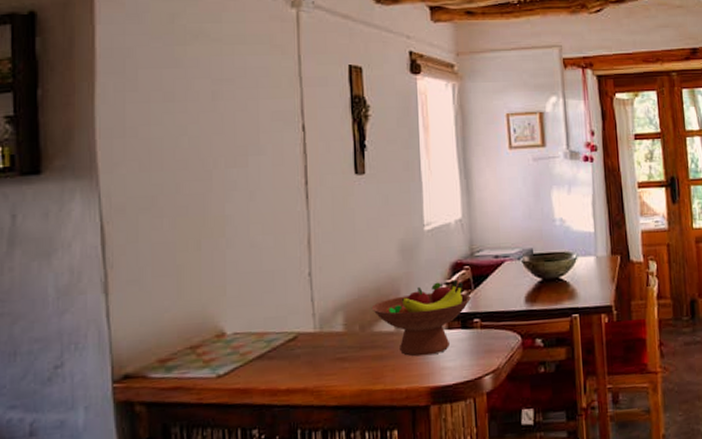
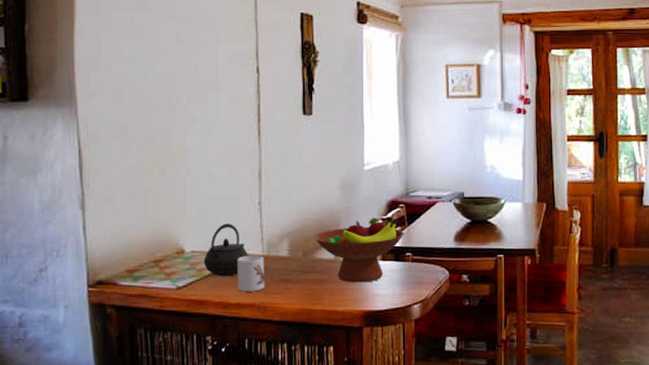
kettle: none [247,299,298,360] -> present [203,223,248,277]
mug: none [285,332,319,376] -> present [236,255,265,292]

